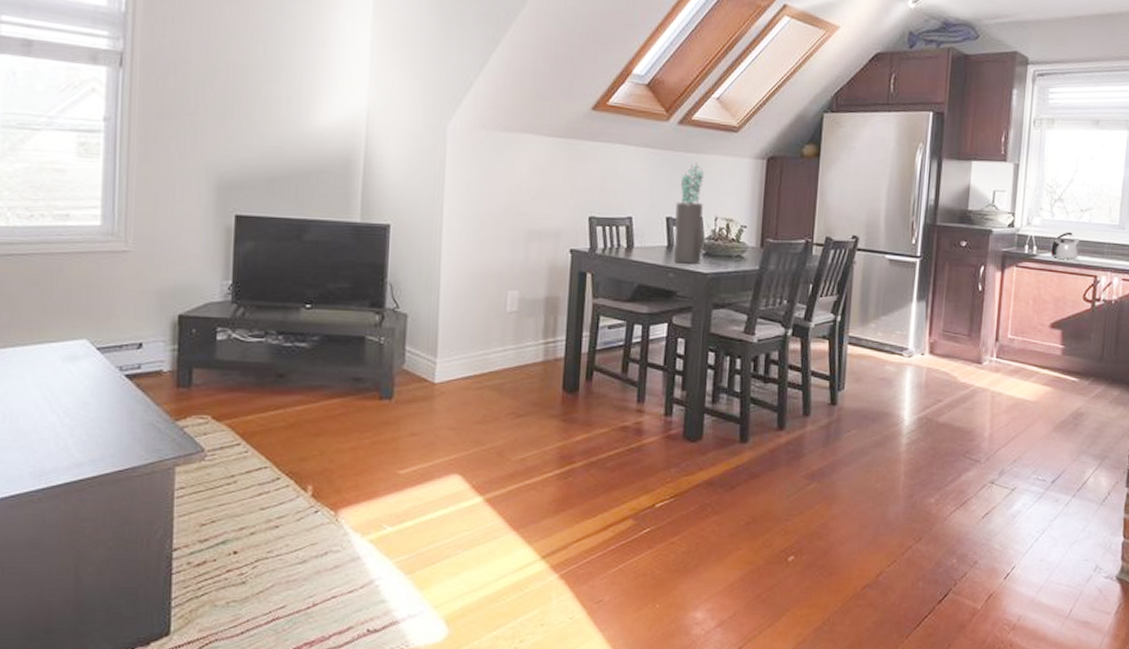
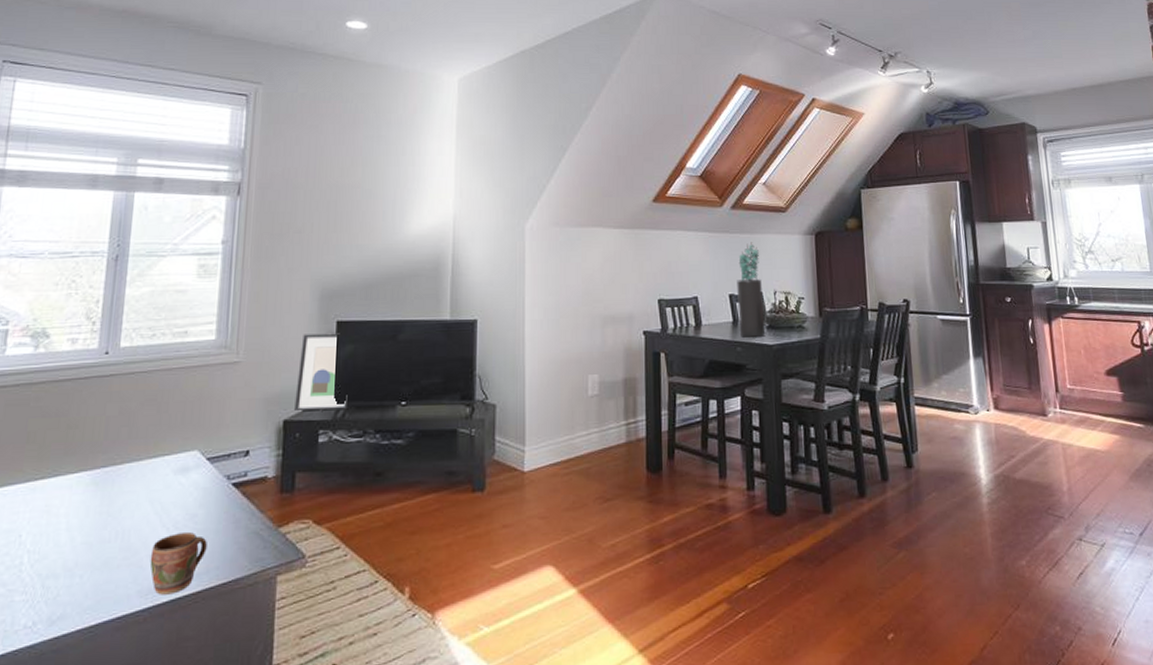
mug: none [41,420,101,478] -> present [149,532,207,595]
picture frame: none [190,226,249,309] -> present [294,333,349,412]
kettle: present [1051,232,1079,260] -> none [1091,281,1119,309]

